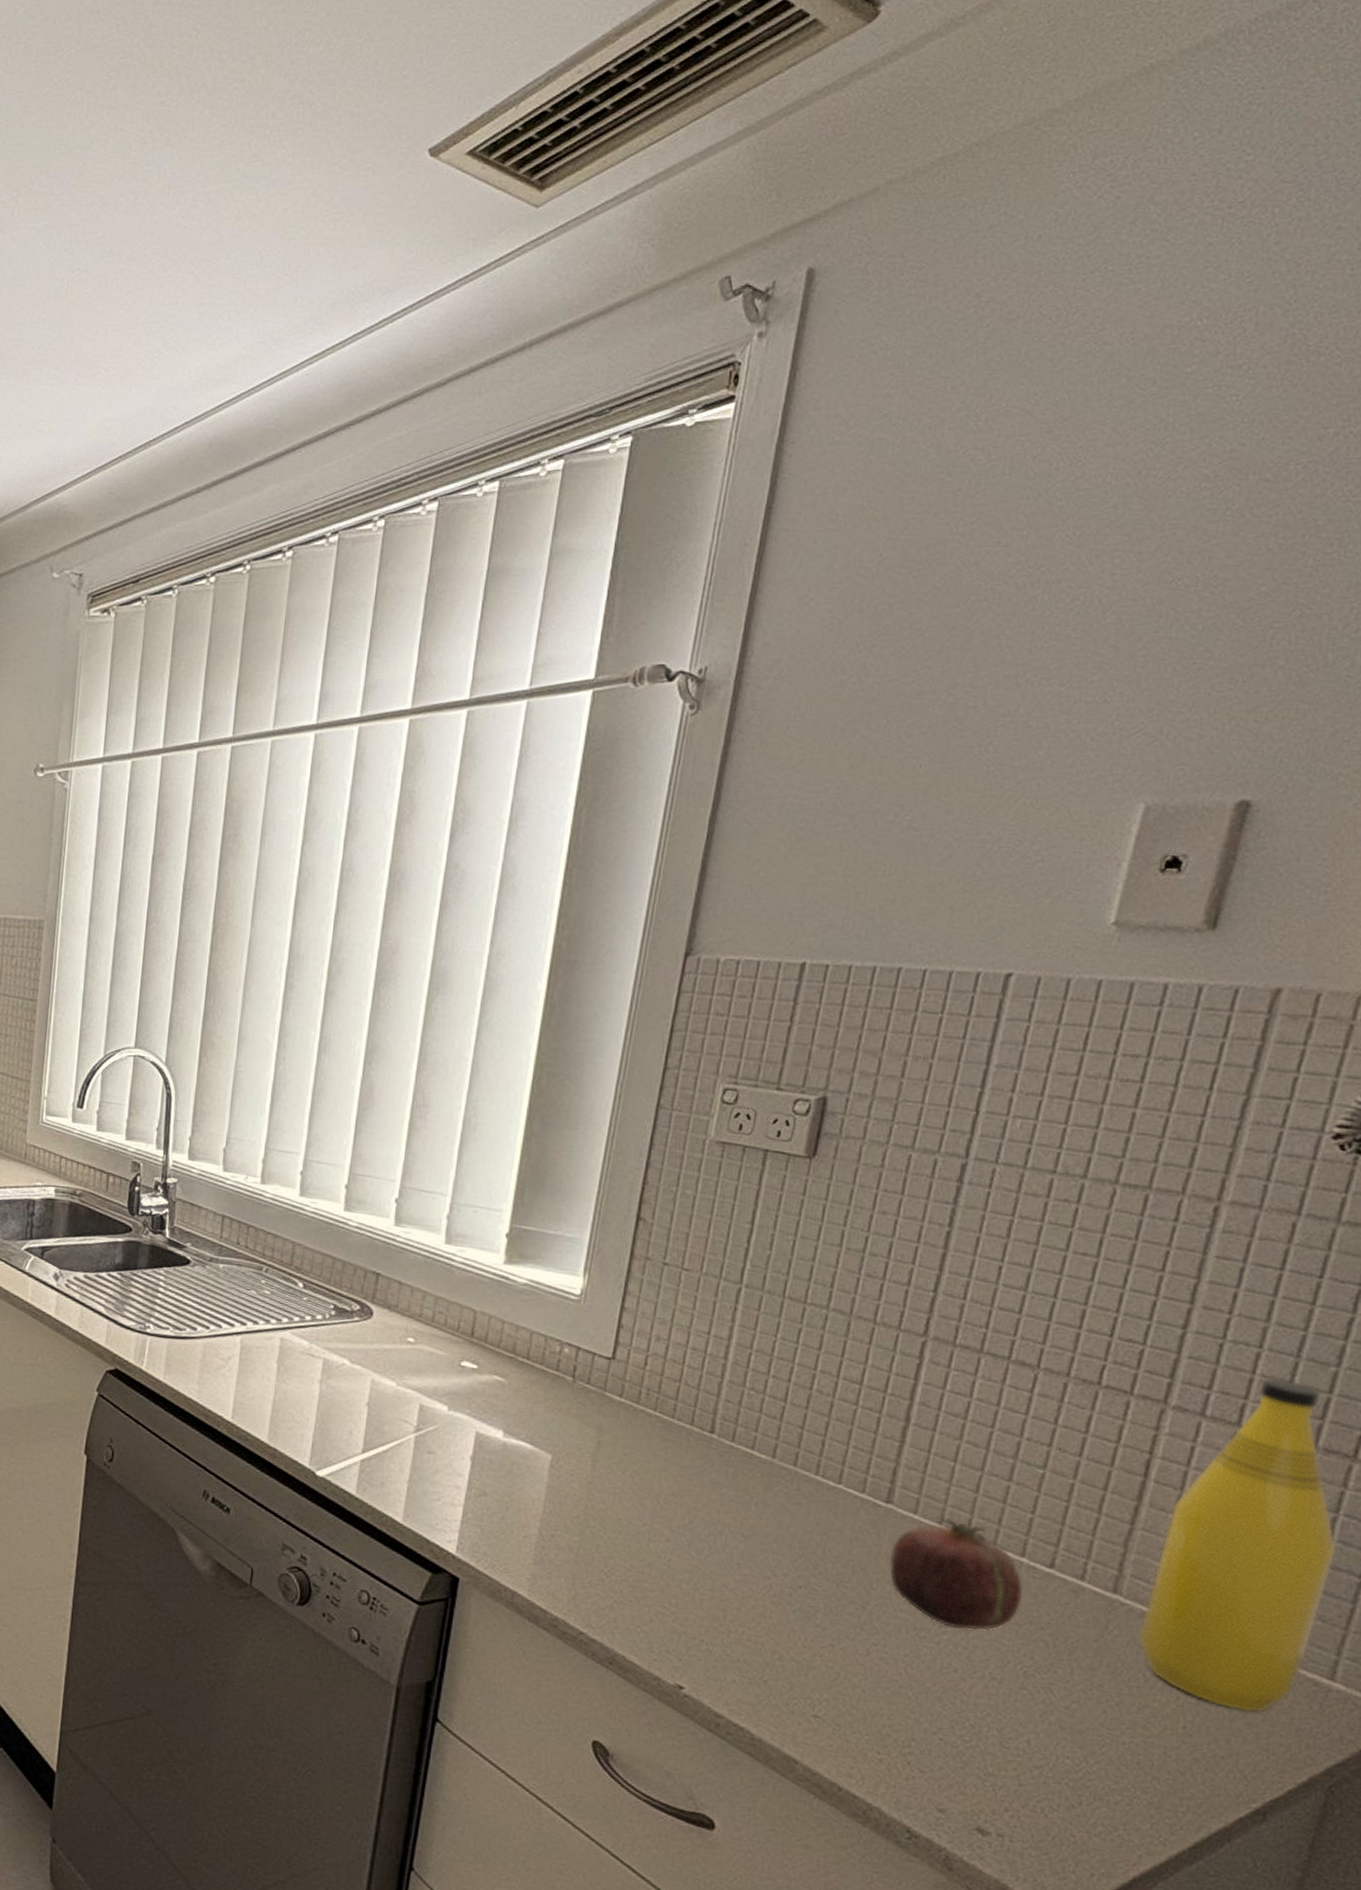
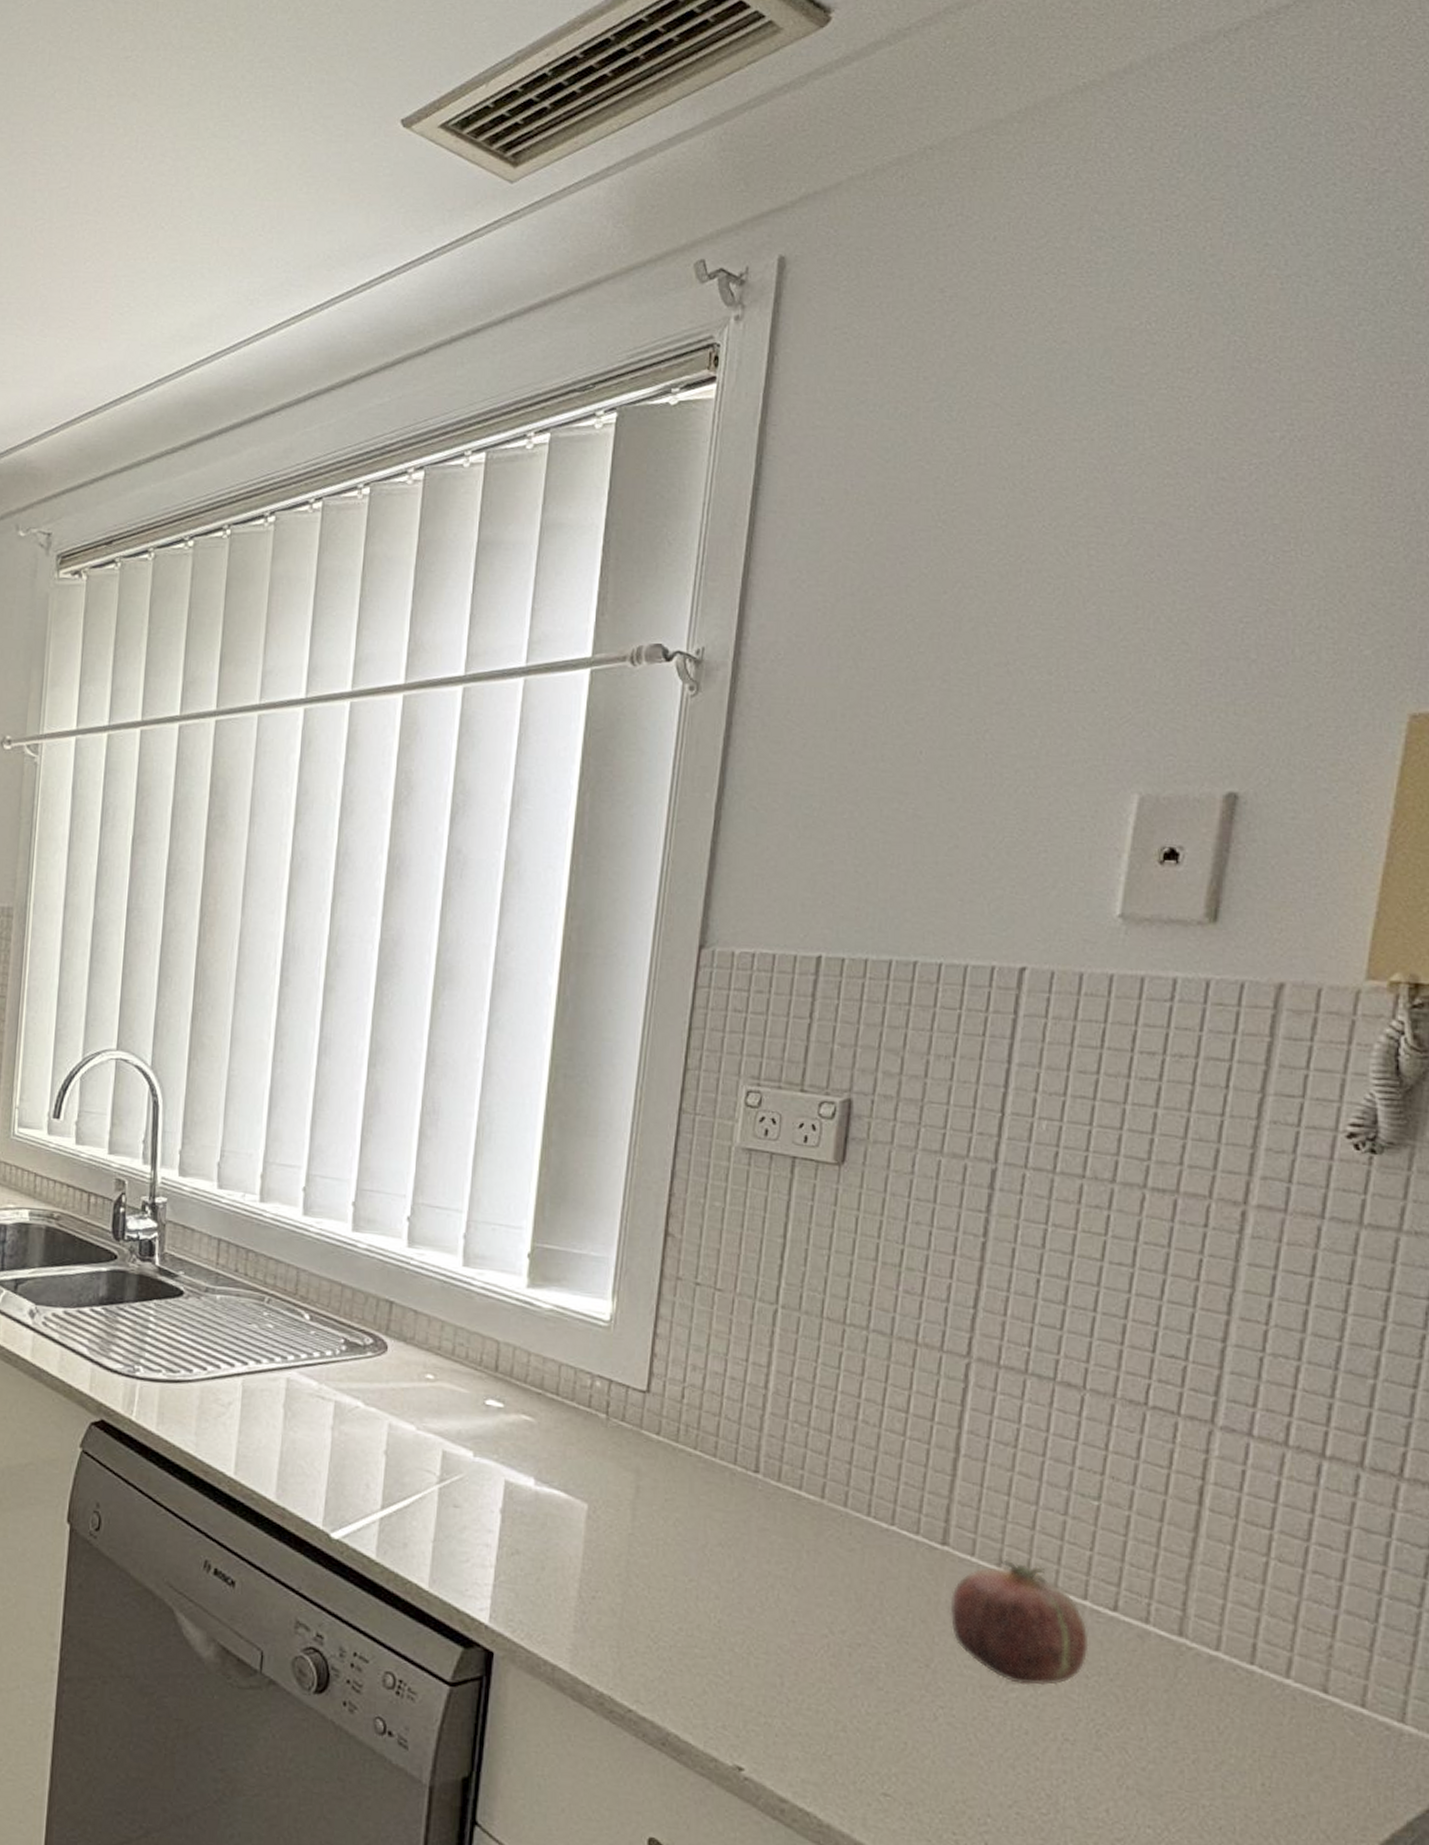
bottle: present [1139,1378,1337,1713] -> none [1210,1393,1393,1764]

